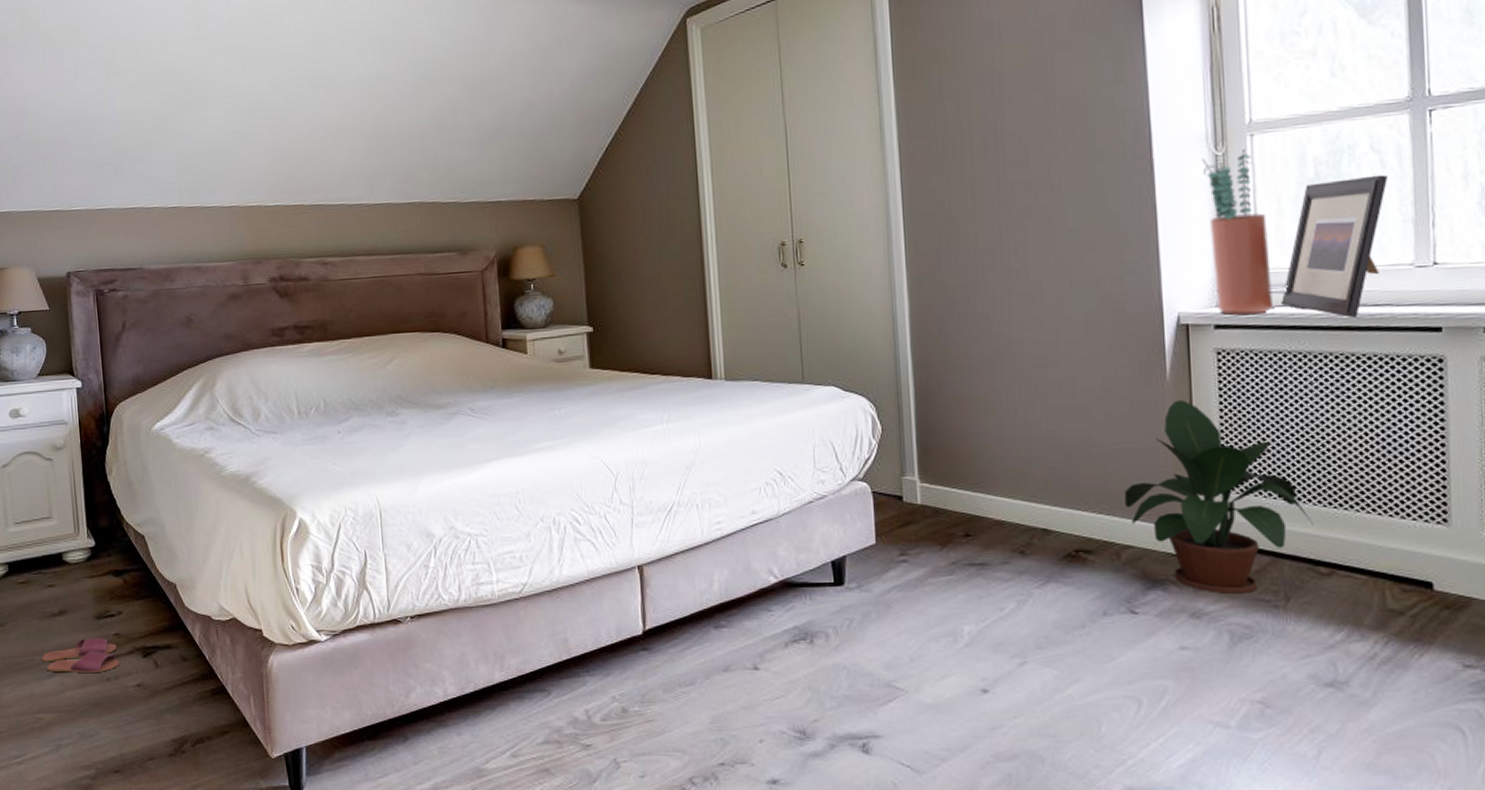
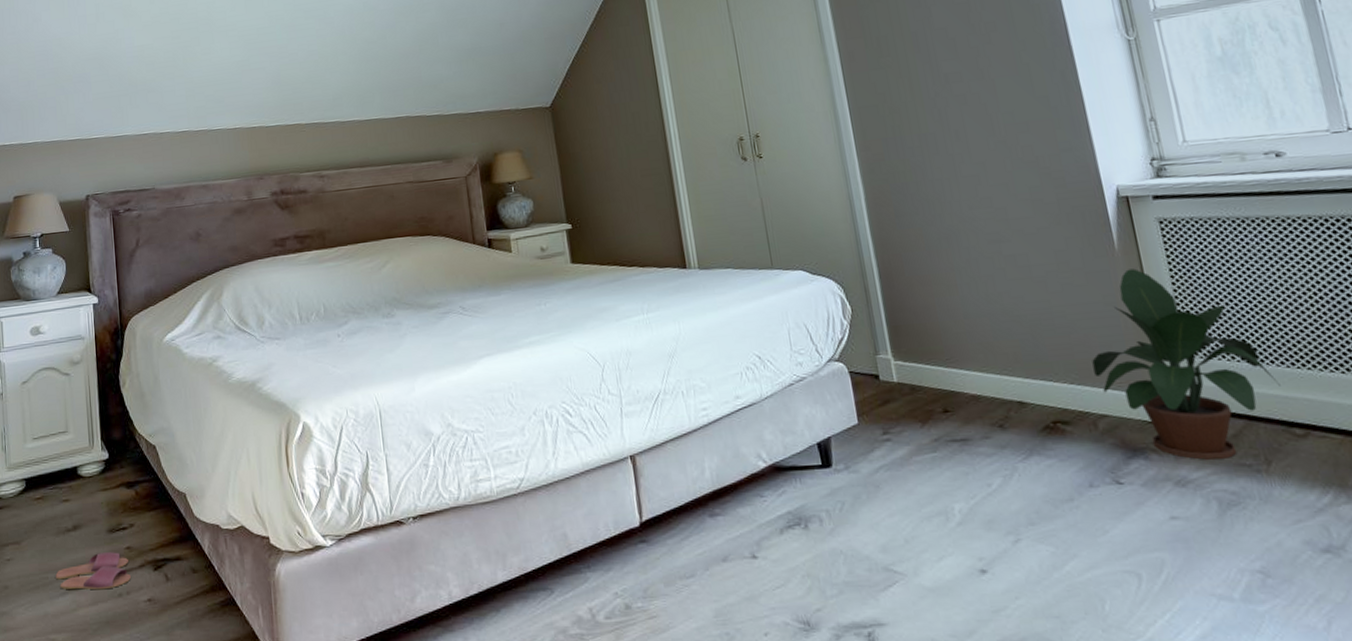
vase: present [1201,149,1273,315] -> none [1115,33,1205,186]
picture frame: present [1281,174,1389,319] -> none [1211,50,1300,184]

